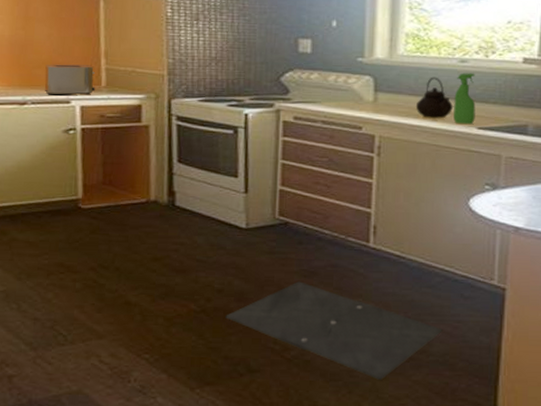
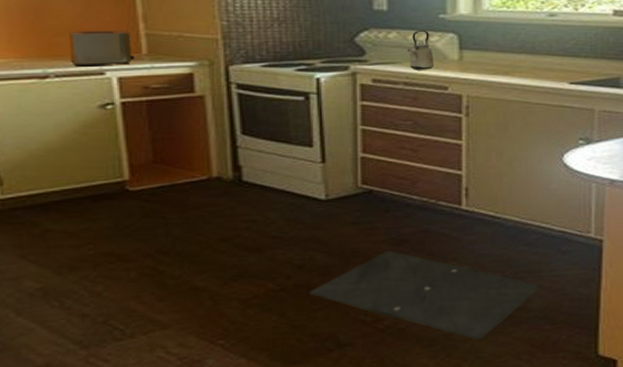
kettle: none [326,72,350,110] -> present [407,31,434,70]
teapot: present [415,77,454,120] -> none [504,32,544,77]
spray bottle: present [454,73,476,125] -> none [544,27,567,80]

